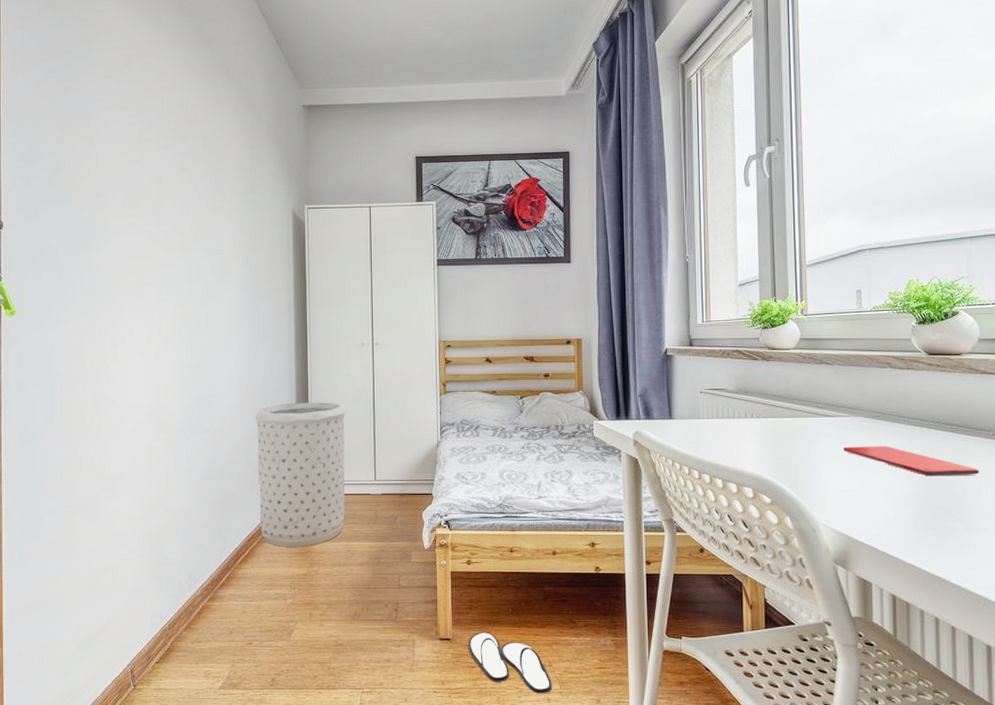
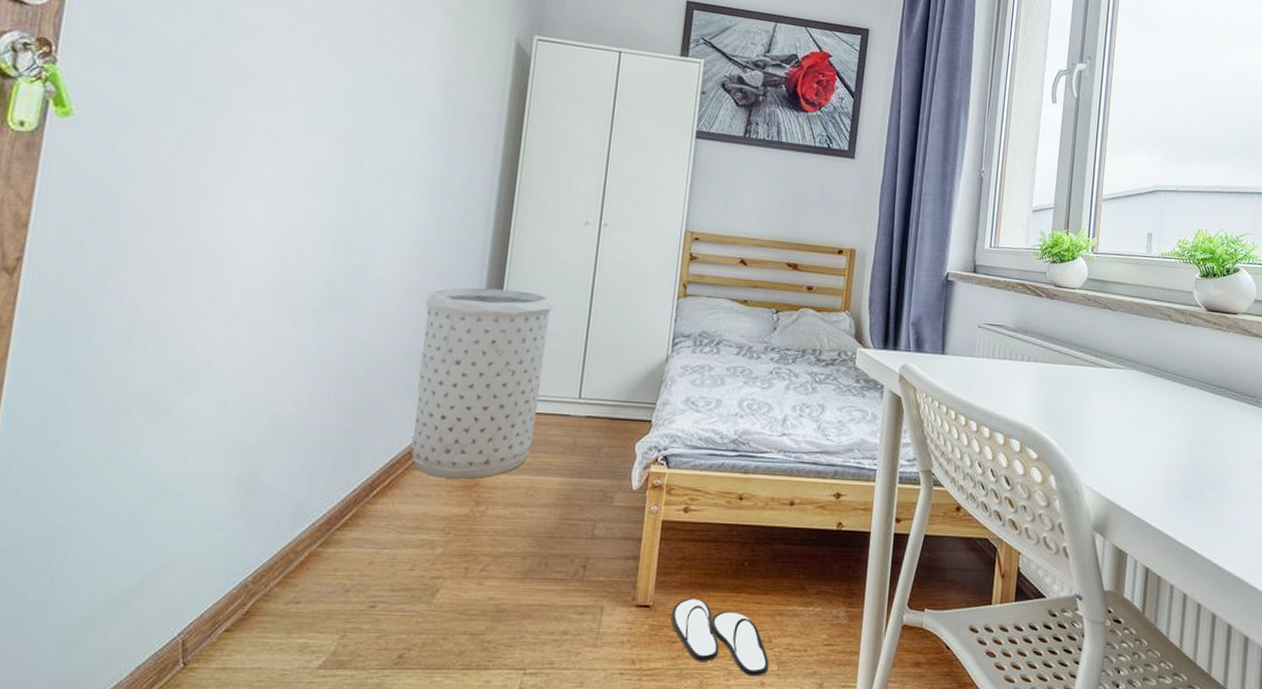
phone: present [843,446,980,477] -> none [1116,402,1241,443]

